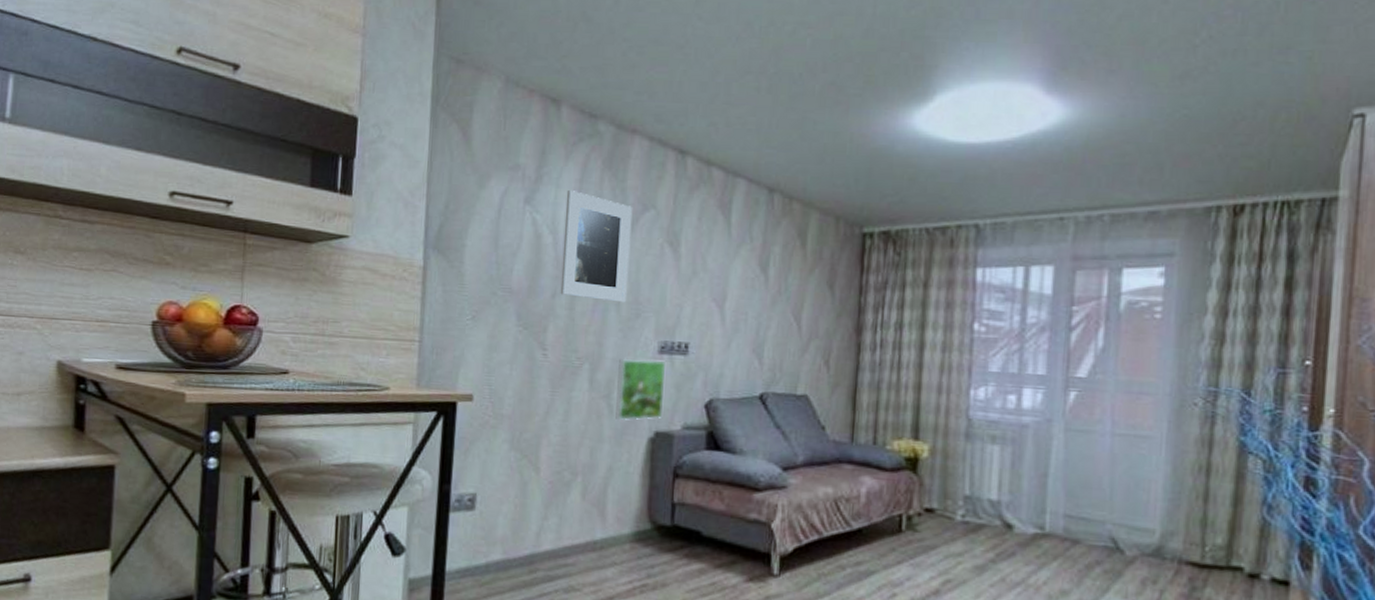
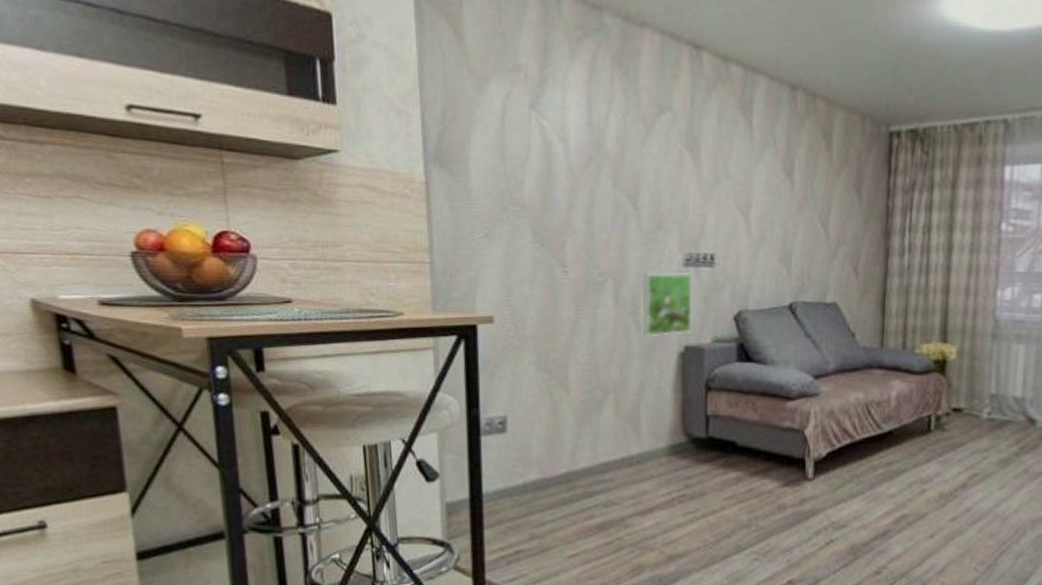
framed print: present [560,190,633,303] -> none [574,93,648,214]

